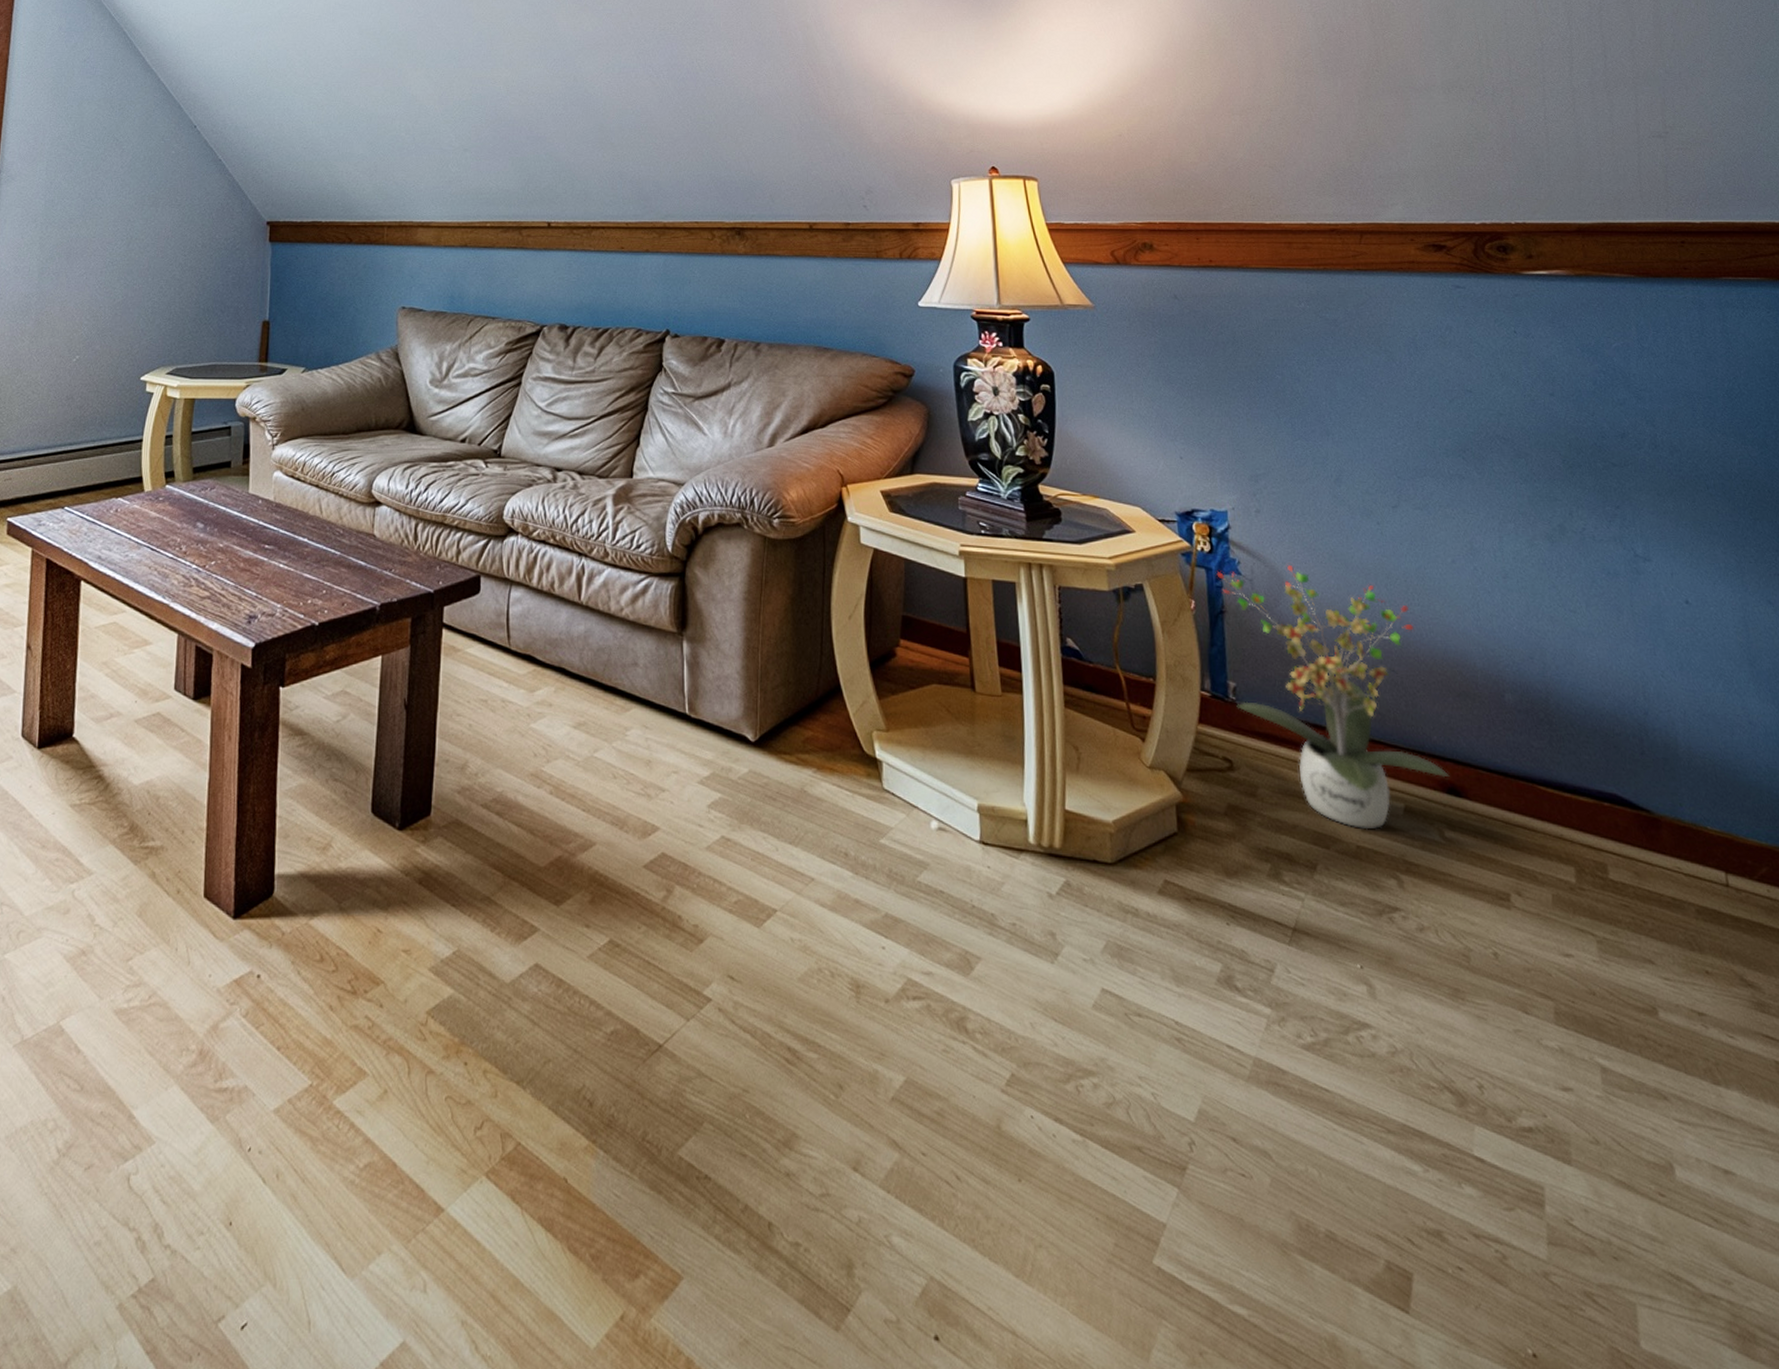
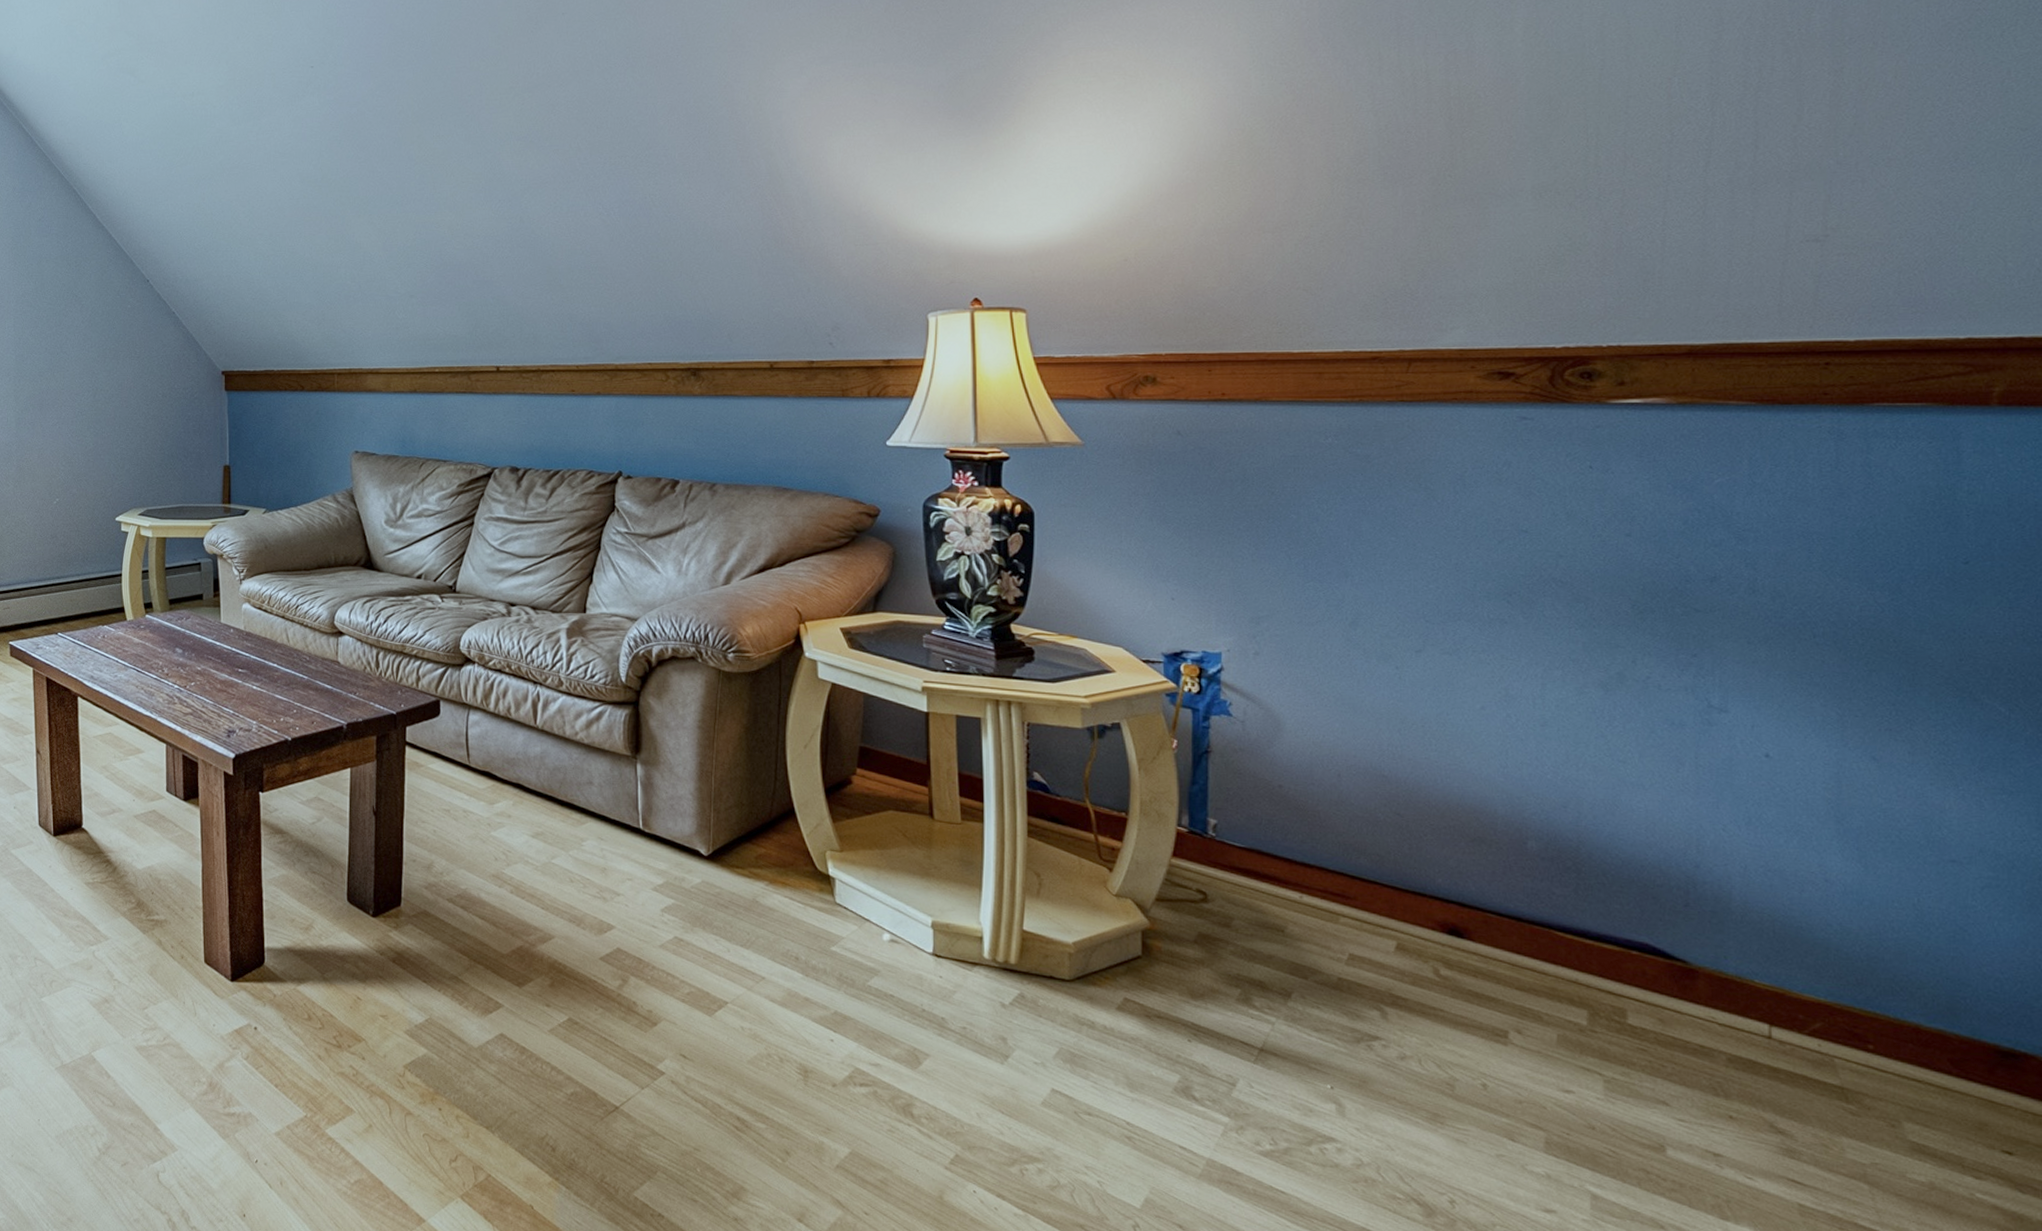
potted plant: present [1216,565,1450,830] -> none [1204,708,1453,964]

